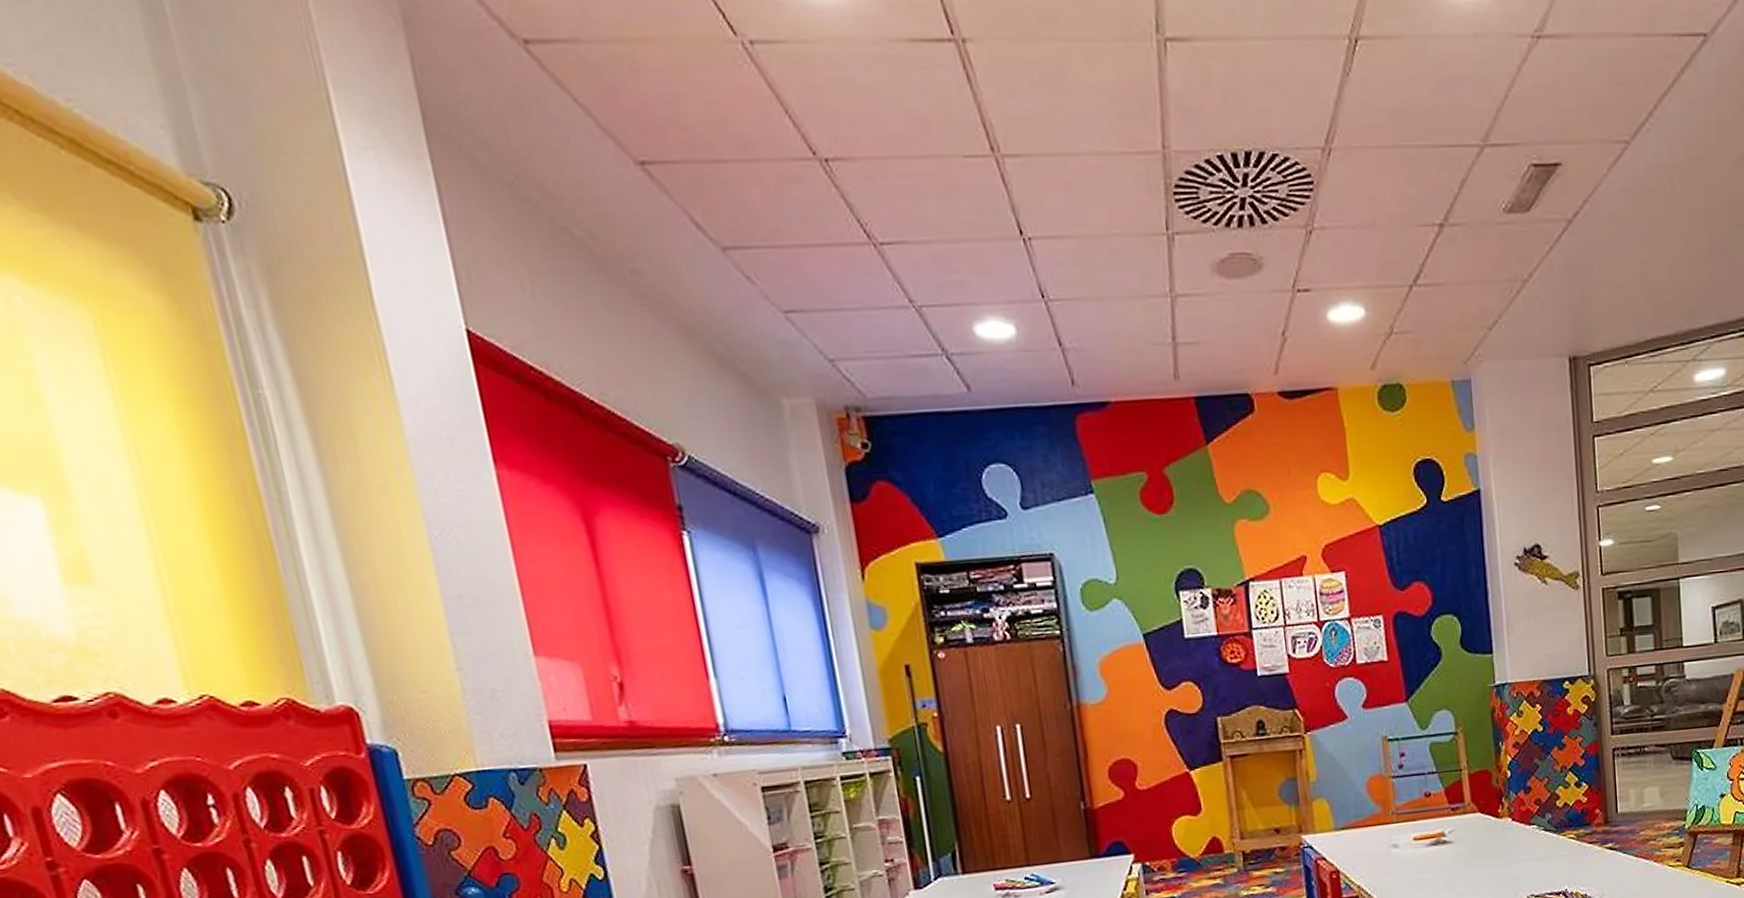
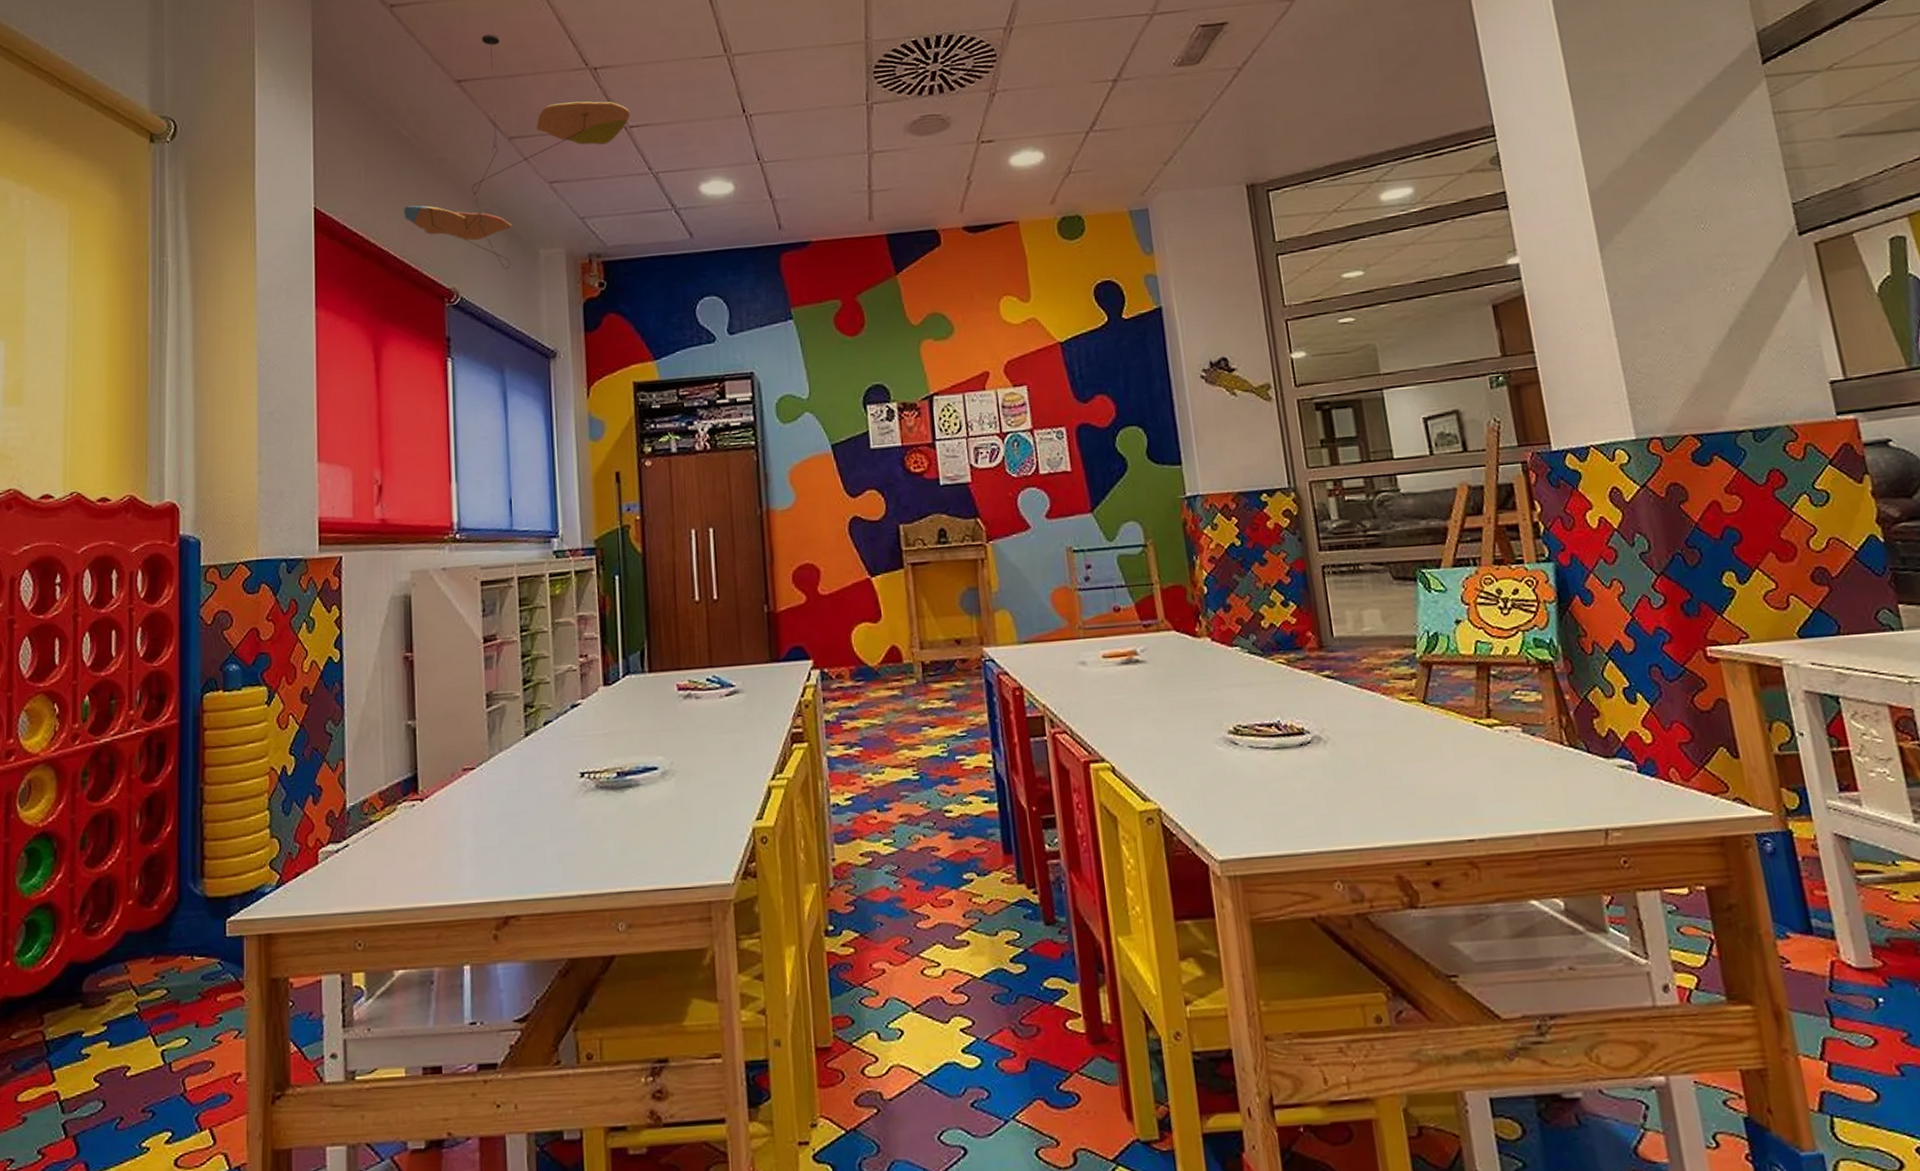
ceiling mobile: none [593,98,879,422] -> present [404,34,630,269]

